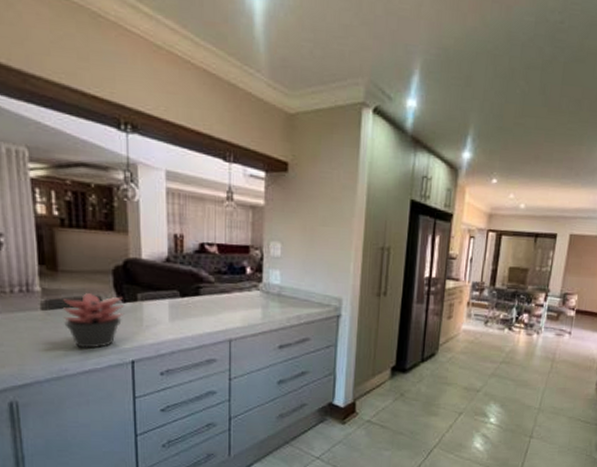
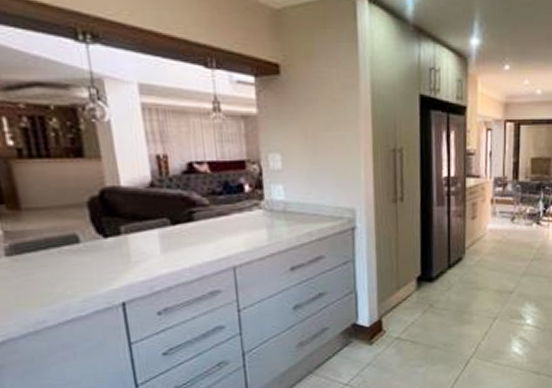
succulent plant: present [63,292,125,349] -> none [31,230,108,295]

